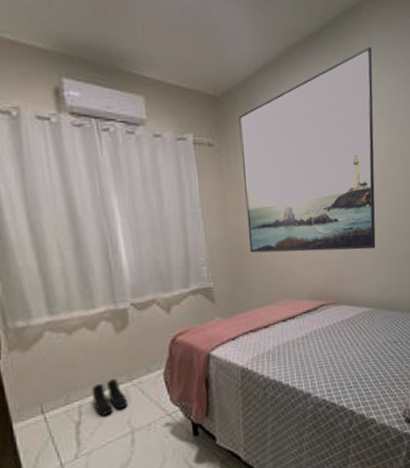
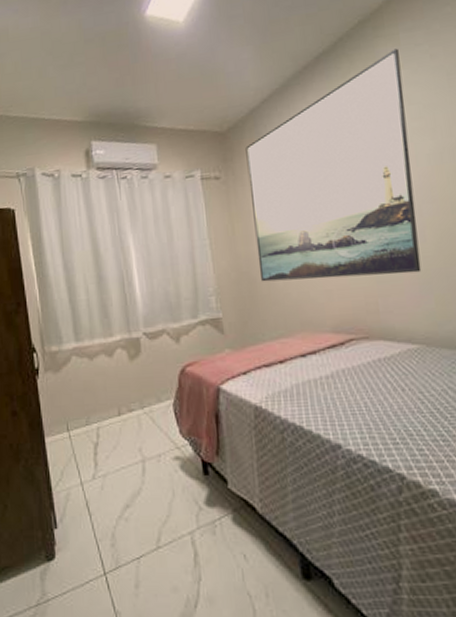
boots: present [92,379,128,416] -> none [108,405,139,440]

